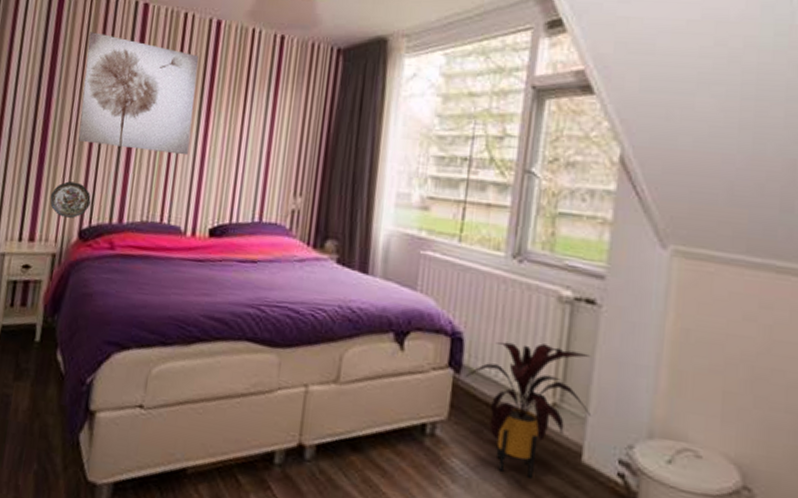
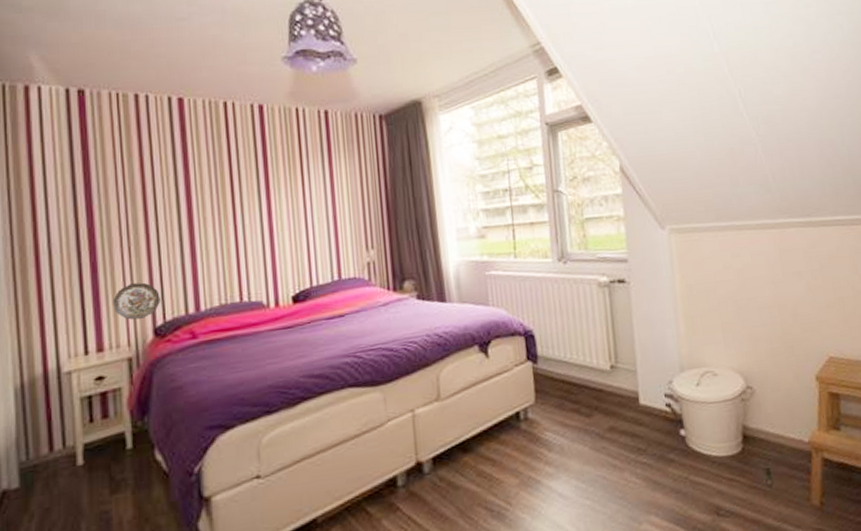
wall art: present [78,32,199,156] -> none [123,132,256,242]
house plant: present [465,341,591,478] -> none [541,321,639,431]

